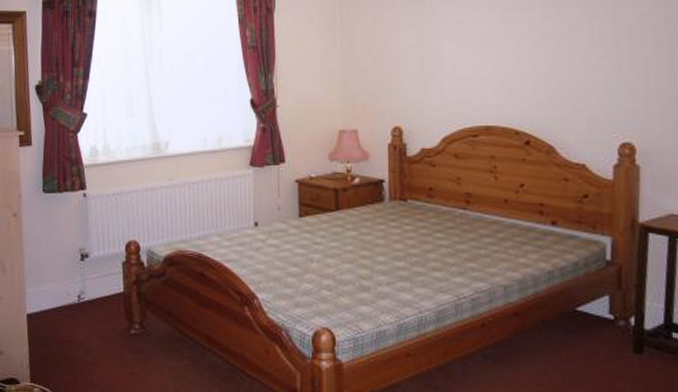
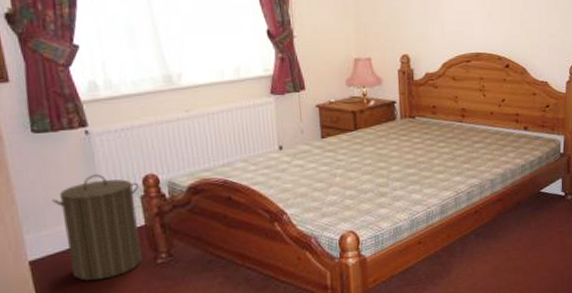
laundry hamper: none [50,236,123,343] -> present [51,174,142,281]

